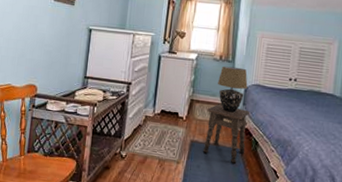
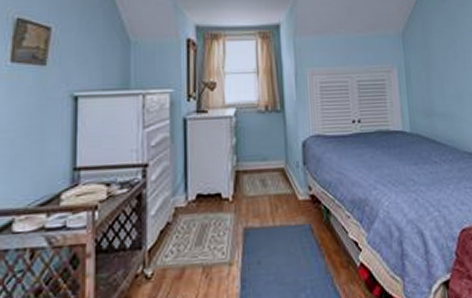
side table: present [202,104,250,164] -> none [260,169,316,246]
table lamp: present [218,66,248,113] -> none [267,117,305,178]

